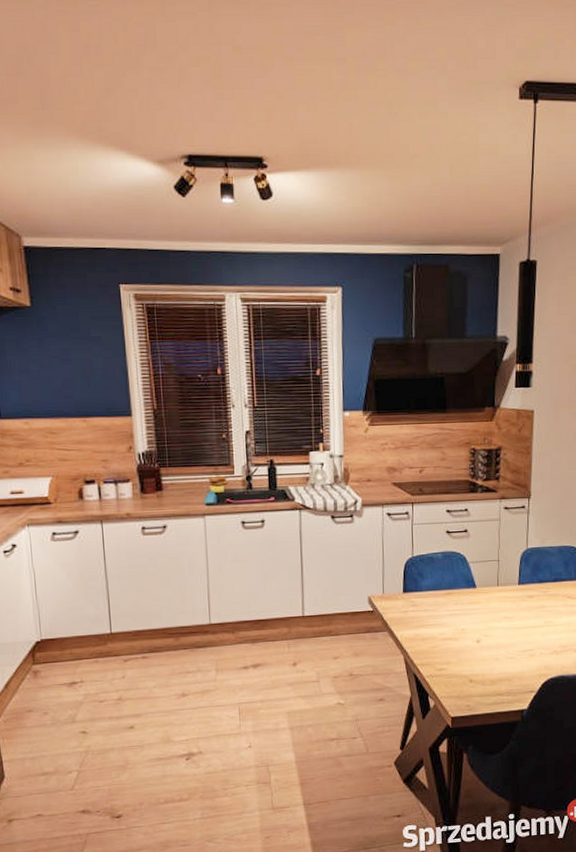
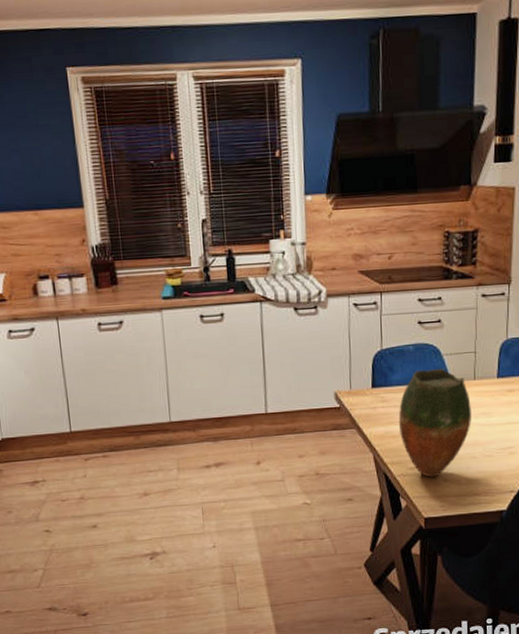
vase: none [427,575,496,678] -> present [398,369,472,478]

